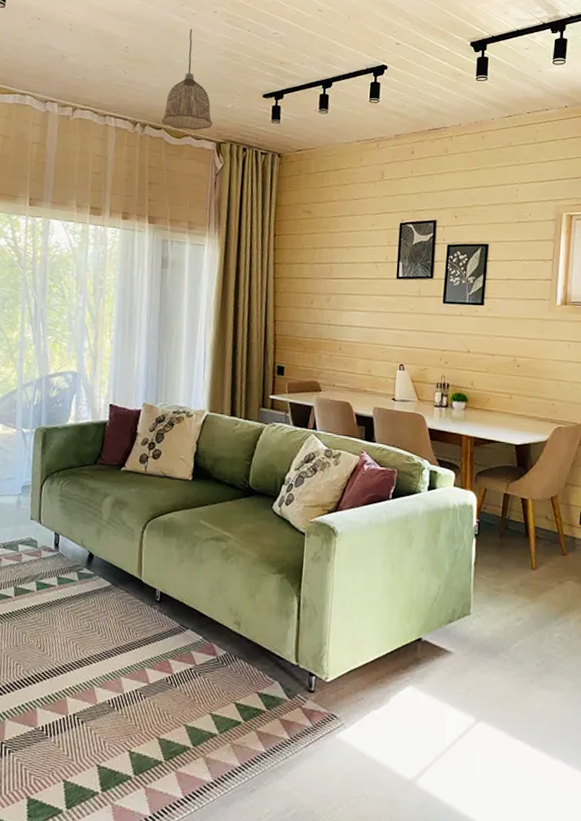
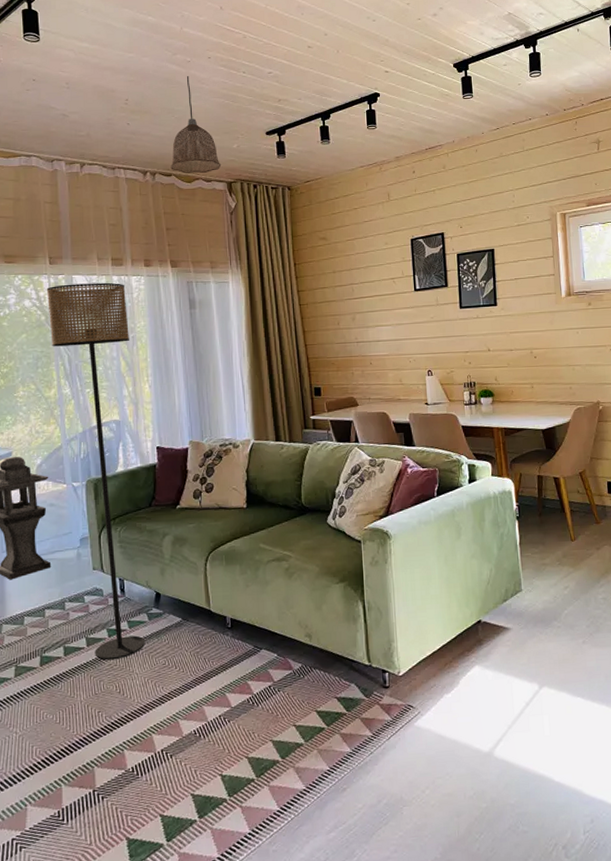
floor lamp: none [20,227,100,614] -> present [46,282,145,660]

